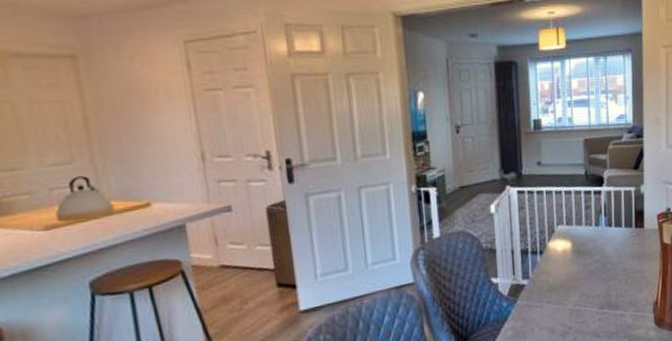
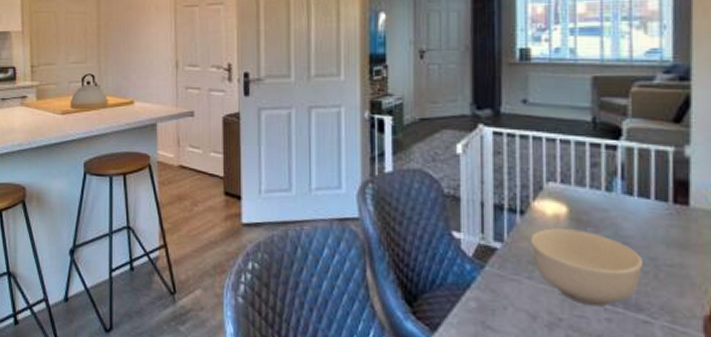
bowl: none [547,258,619,313] -> present [530,228,644,307]

